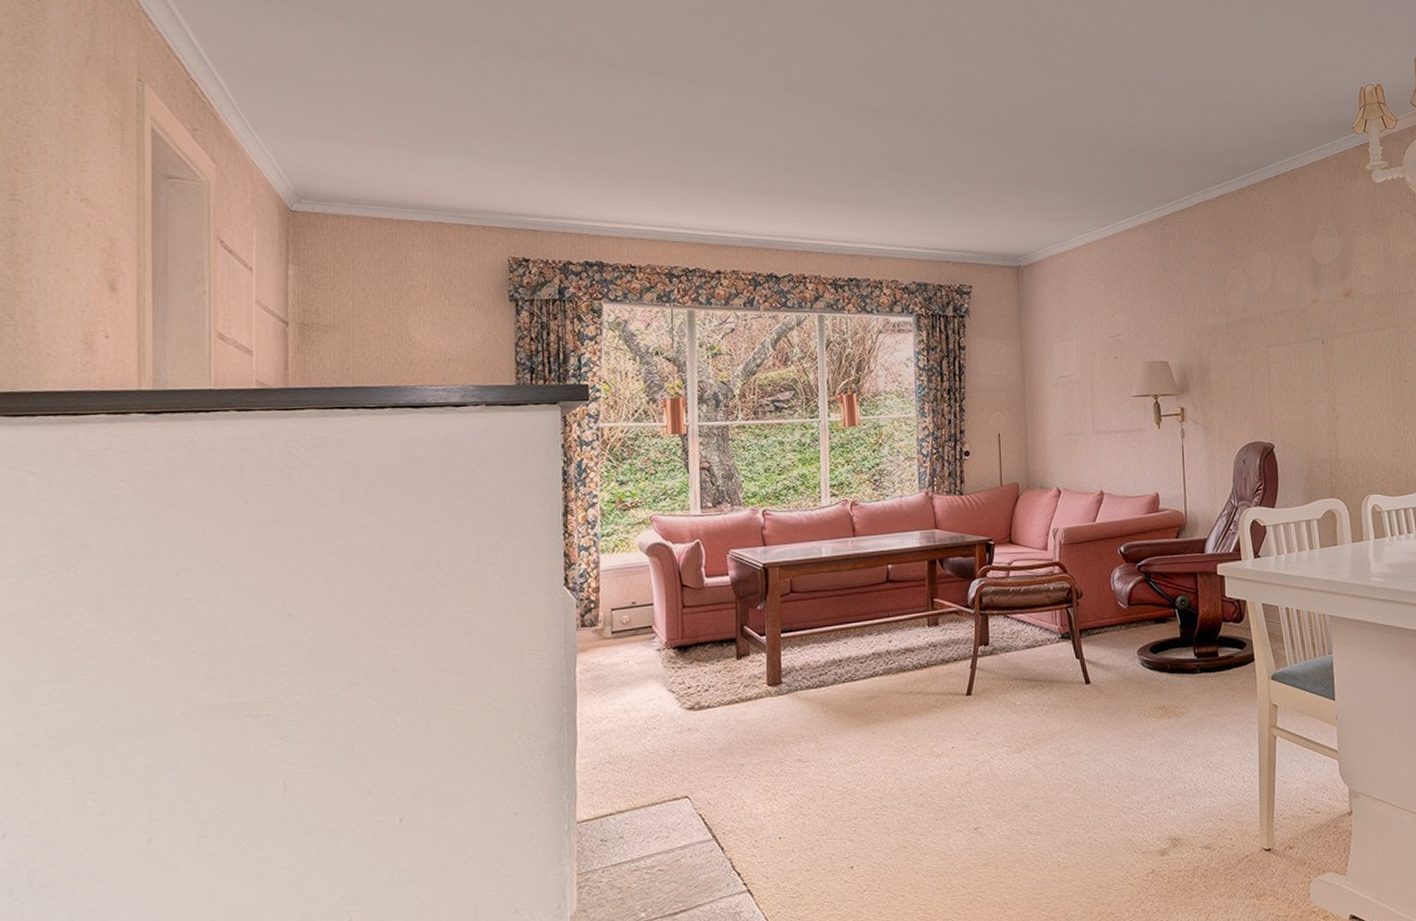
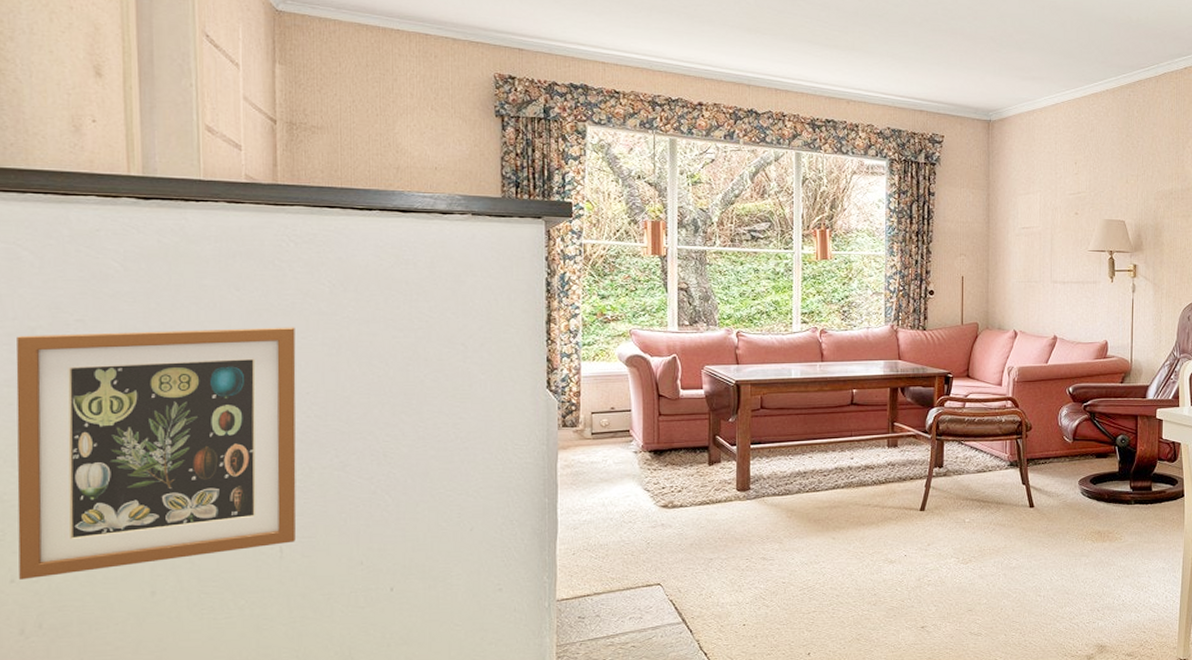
picture frame: none [11,538,304,834] -> present [16,327,297,580]

